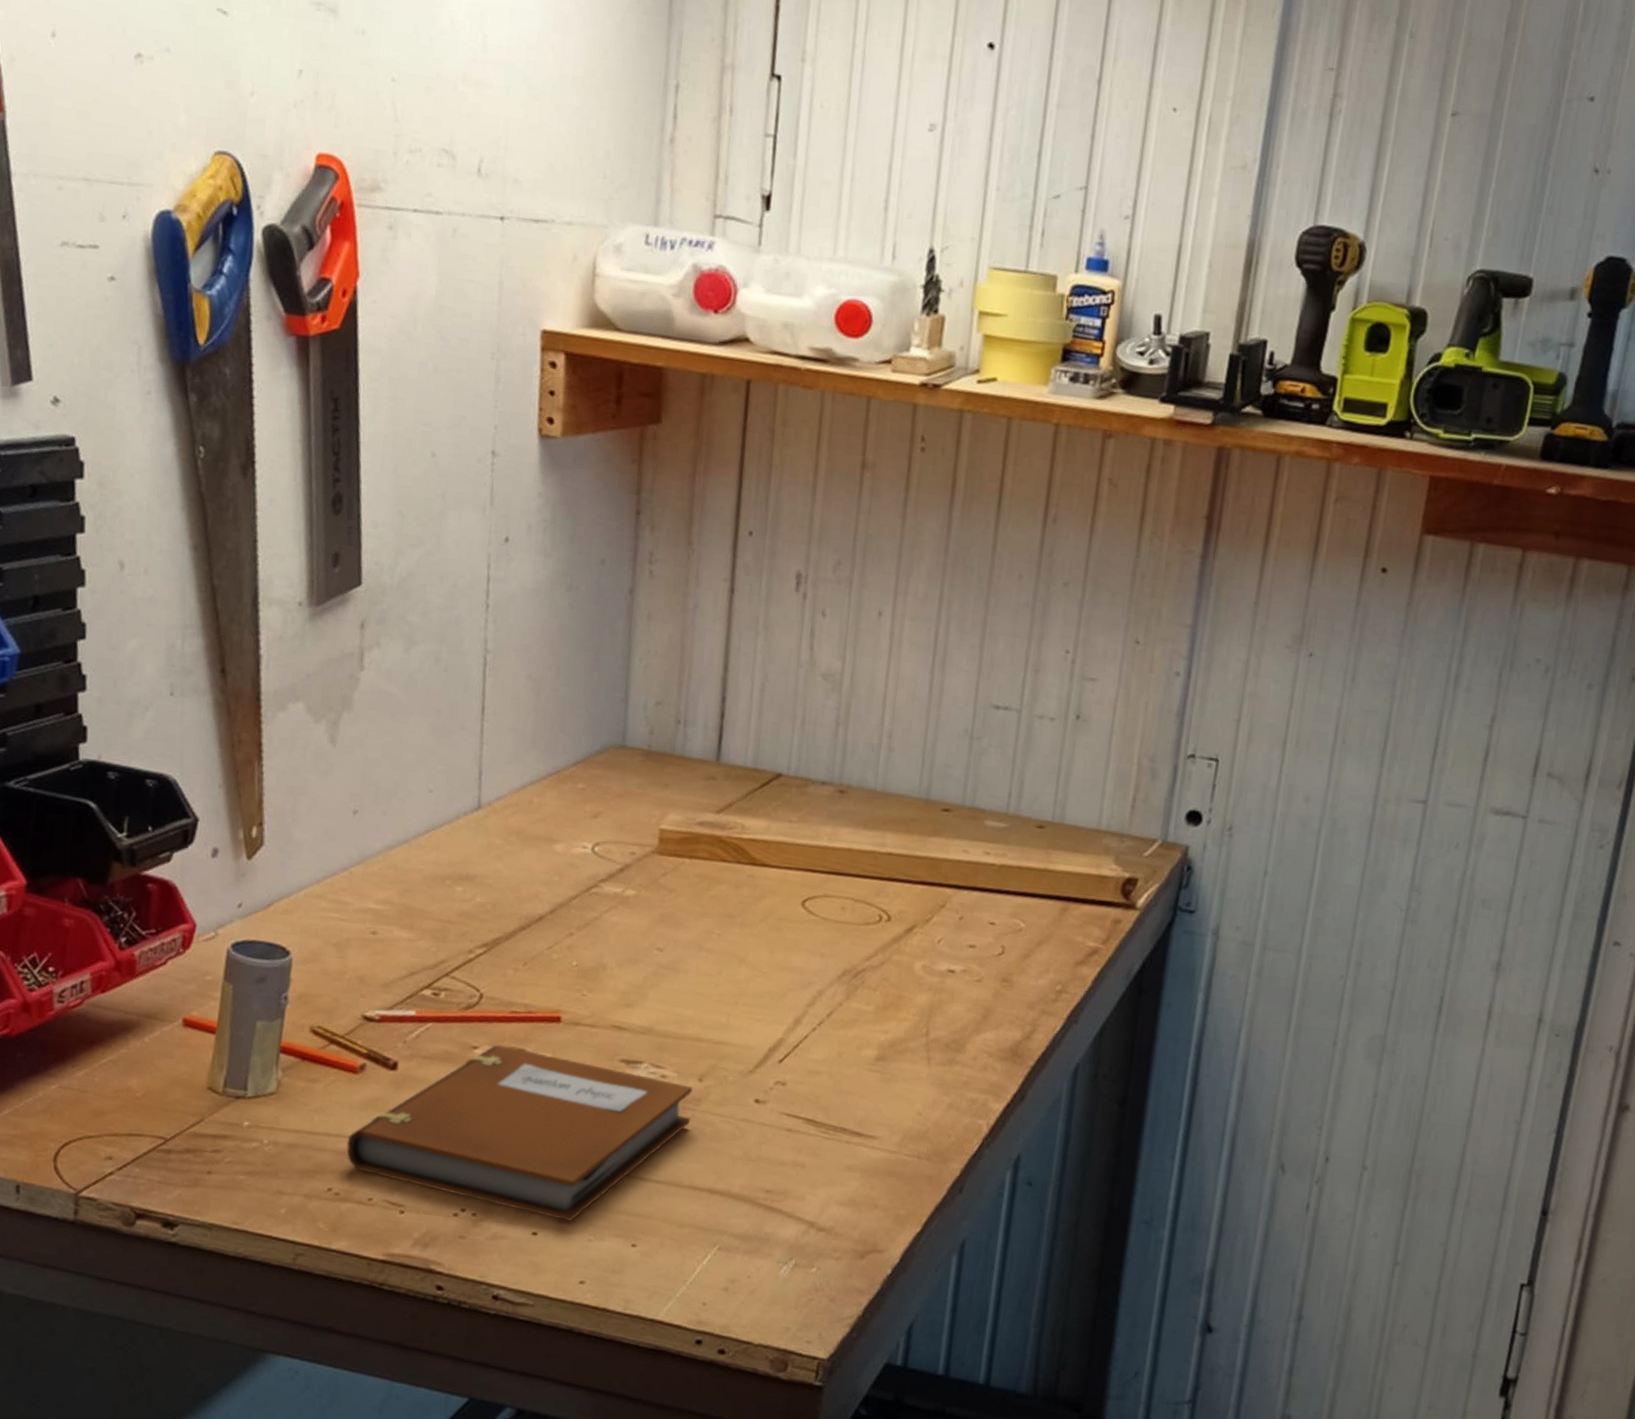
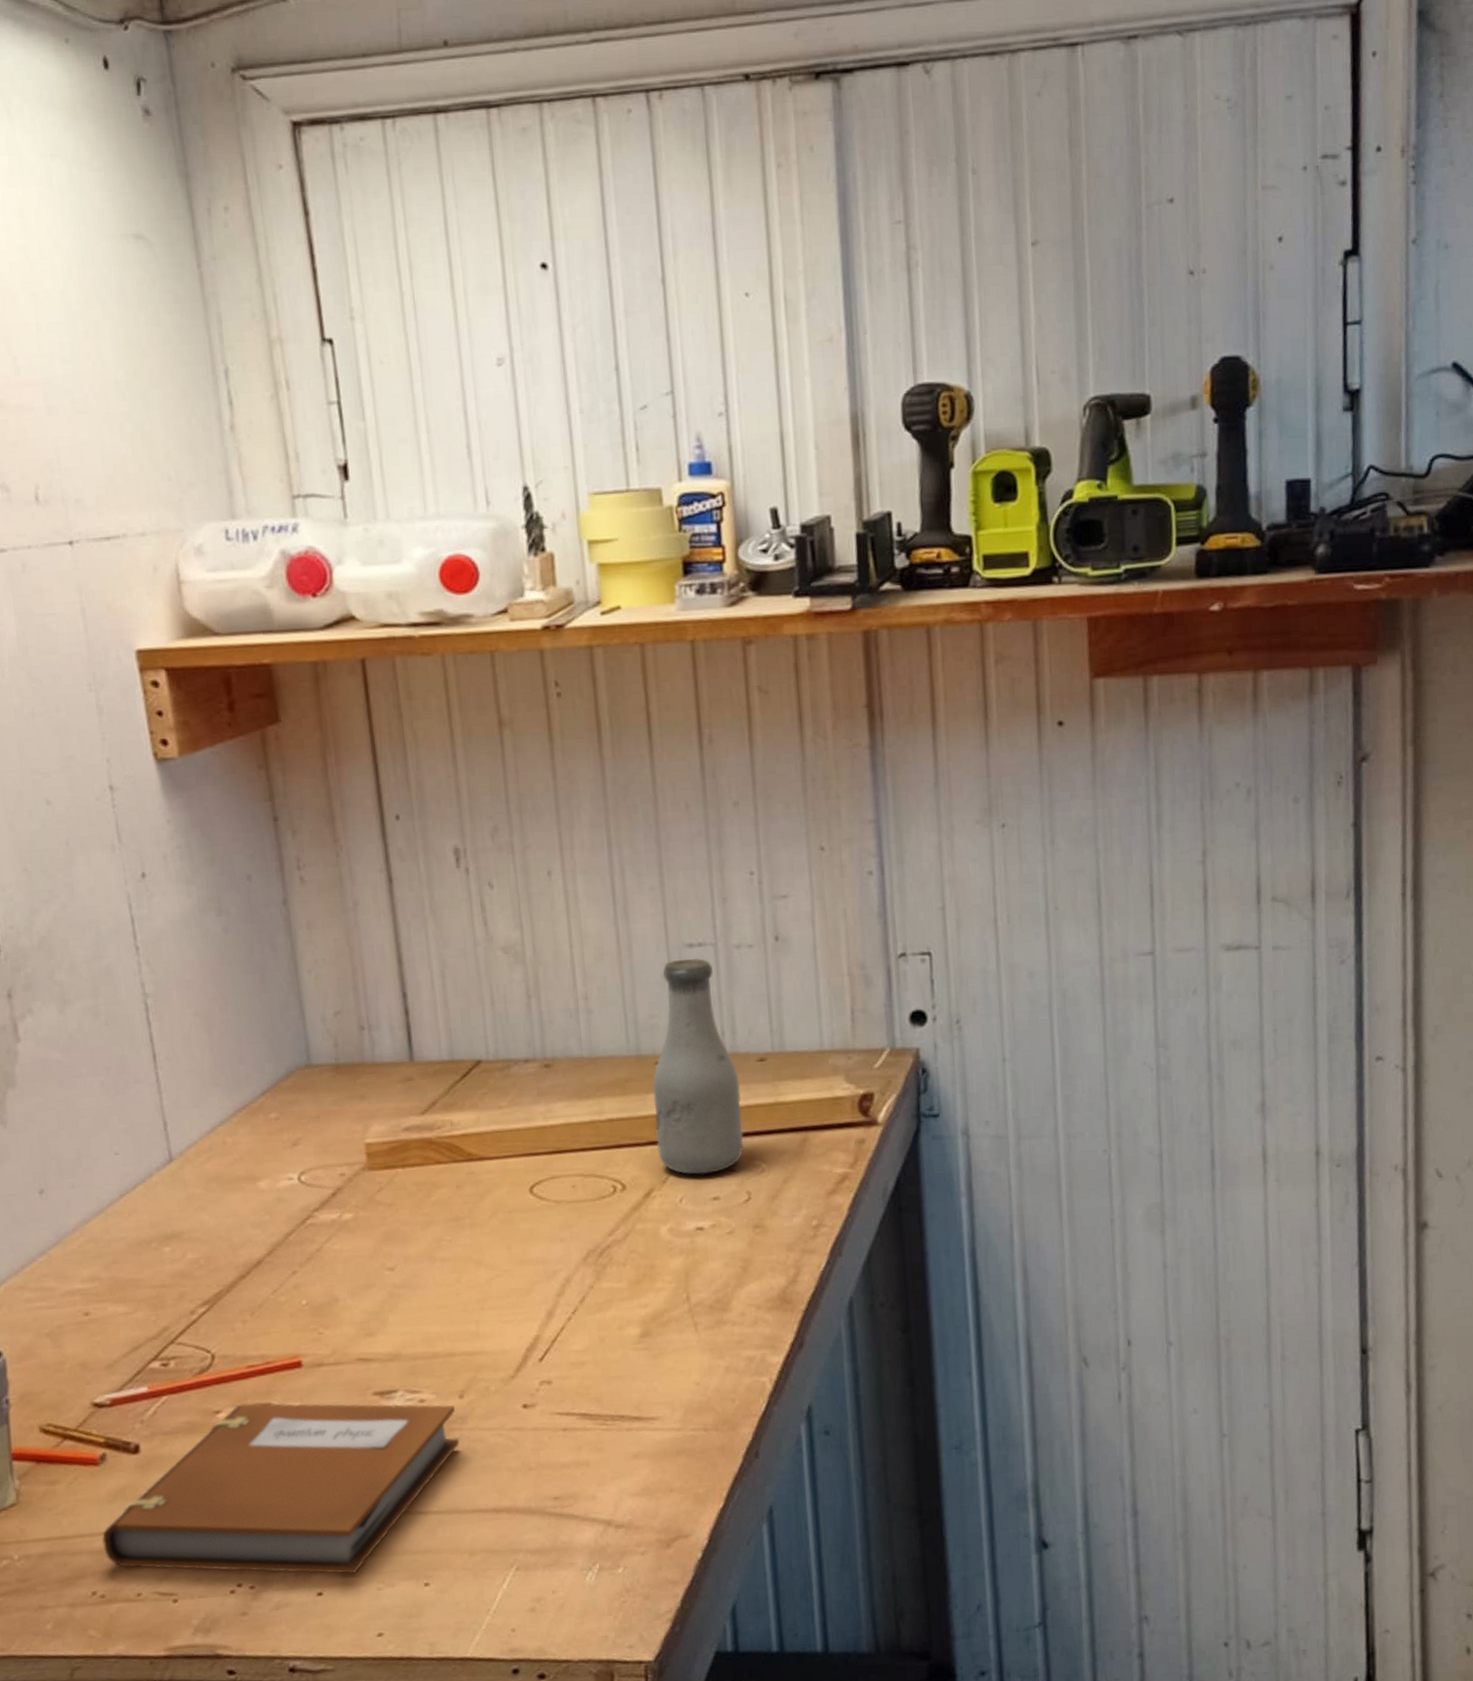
bottle: none [927,718,1017,923] -> present [653,958,744,1175]

